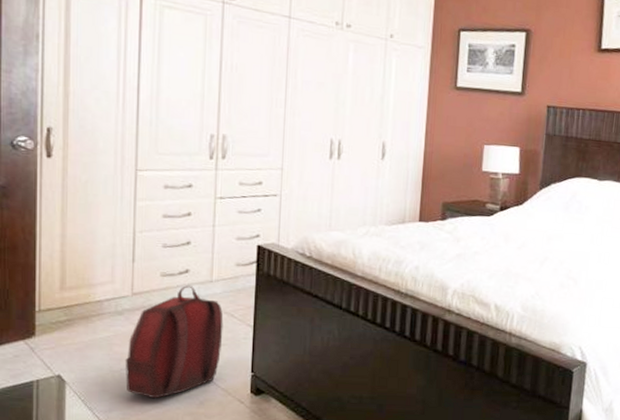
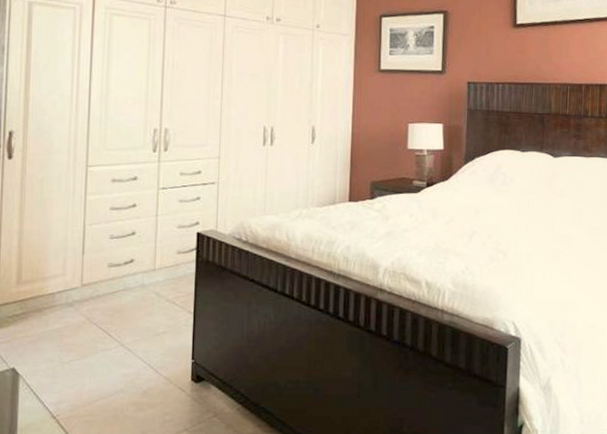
backpack: present [125,285,224,399] -> none [74,275,166,389]

